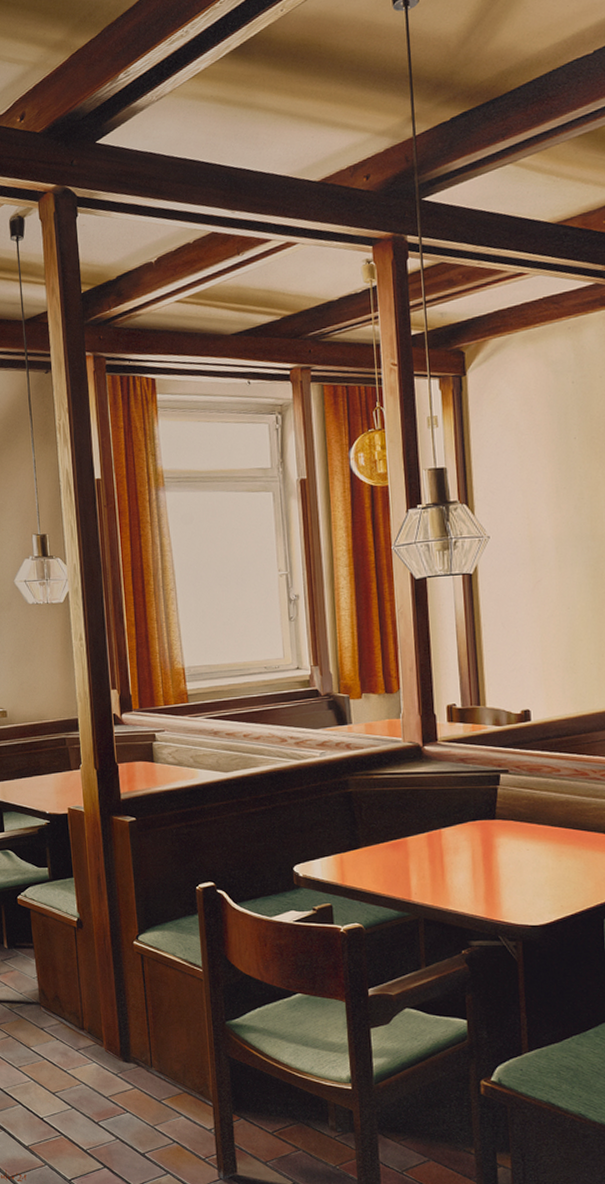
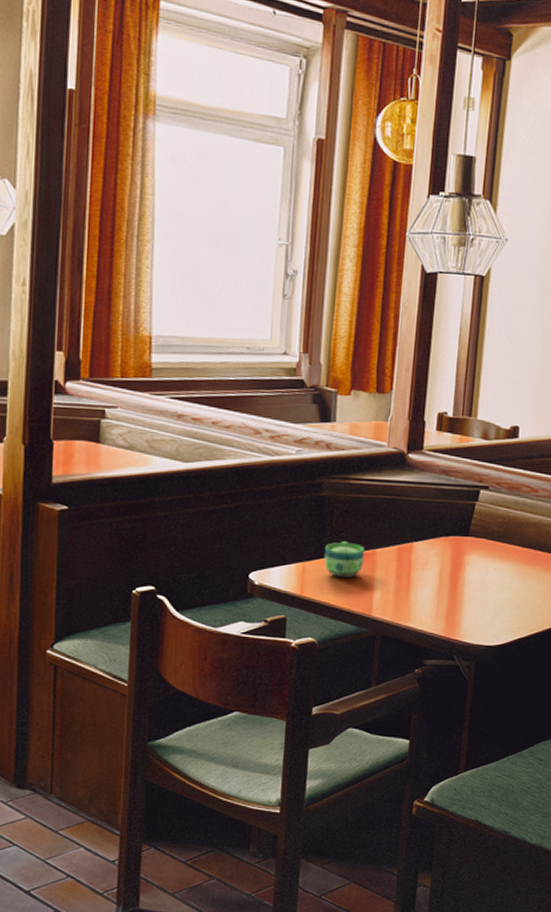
cup: none [358,832,397,867] -> present [324,541,365,579]

